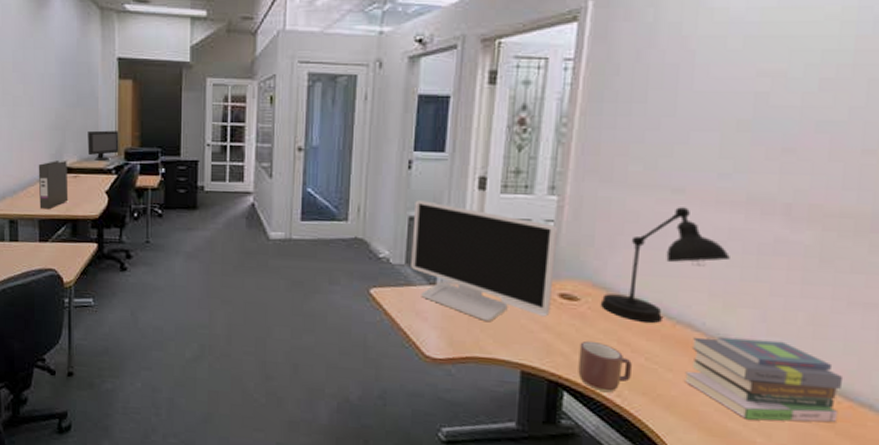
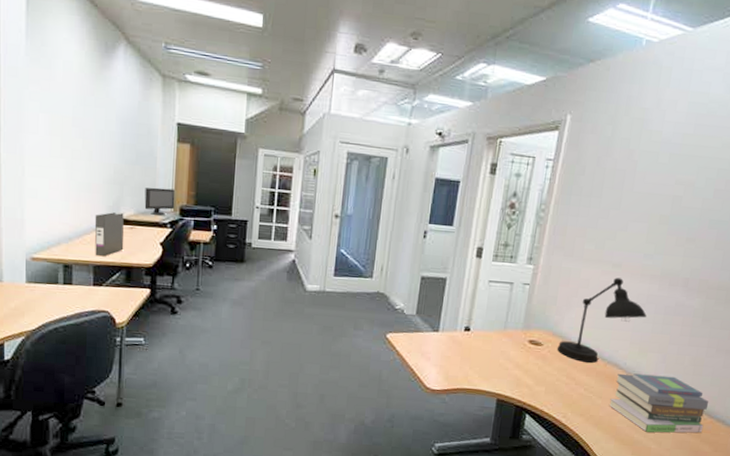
monitor: present [411,200,559,323] -> none [420,264,532,362]
mug: present [578,340,632,393] -> none [537,376,575,415]

